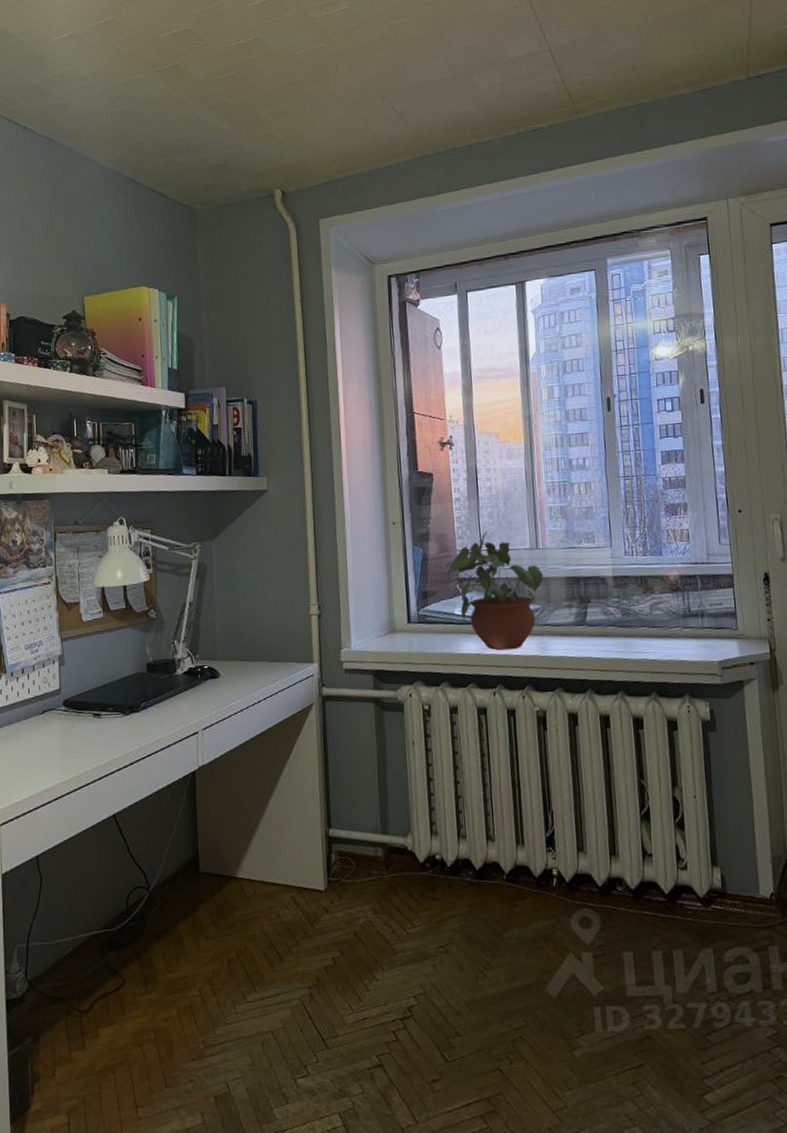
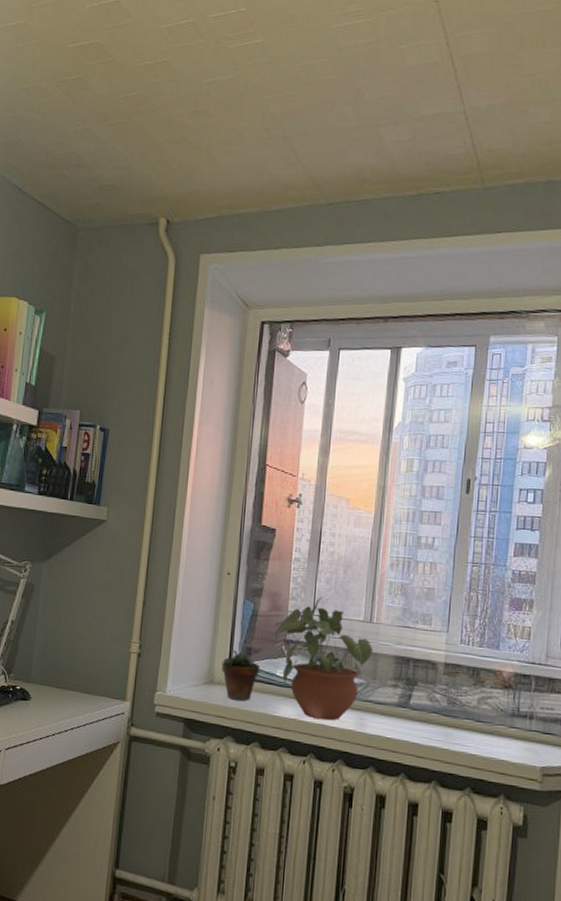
succulent plant: none [401,582,439,645] -> present [221,637,261,701]

